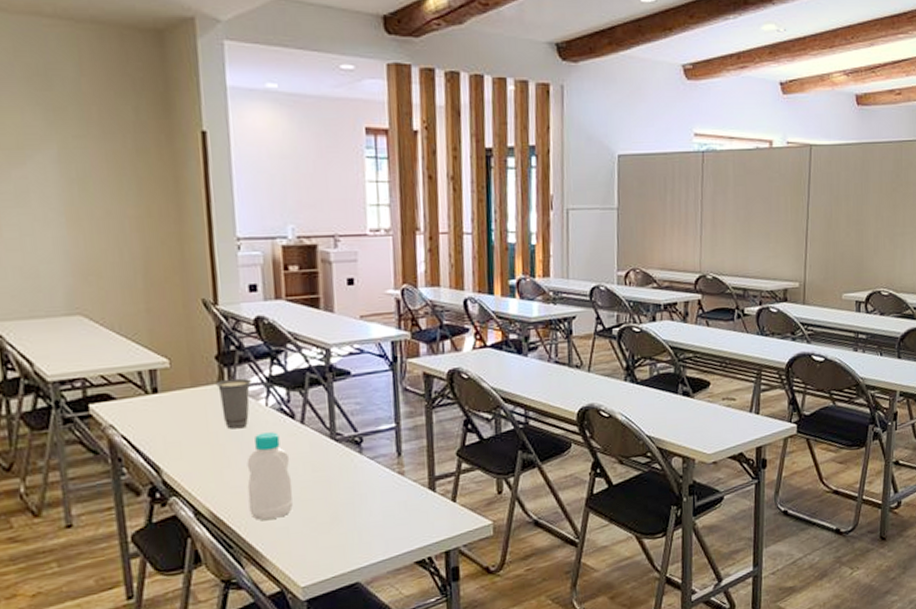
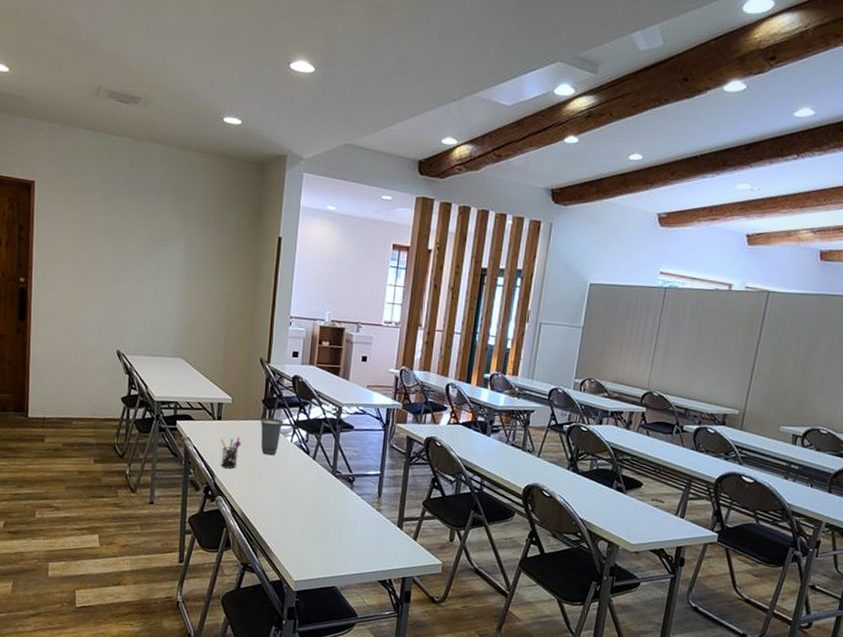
pen holder: none [160,411,194,458] -> present [220,437,241,469]
bottle: present [246,432,293,521] -> none [268,461,301,526]

